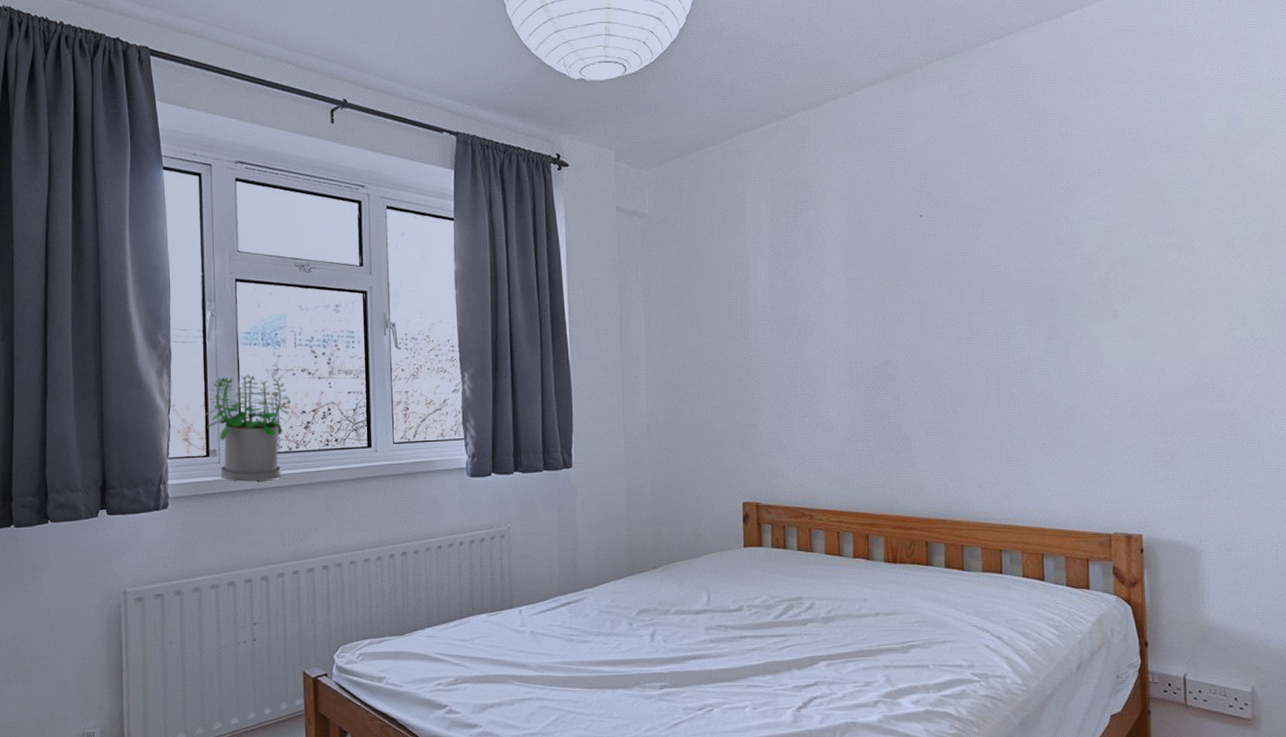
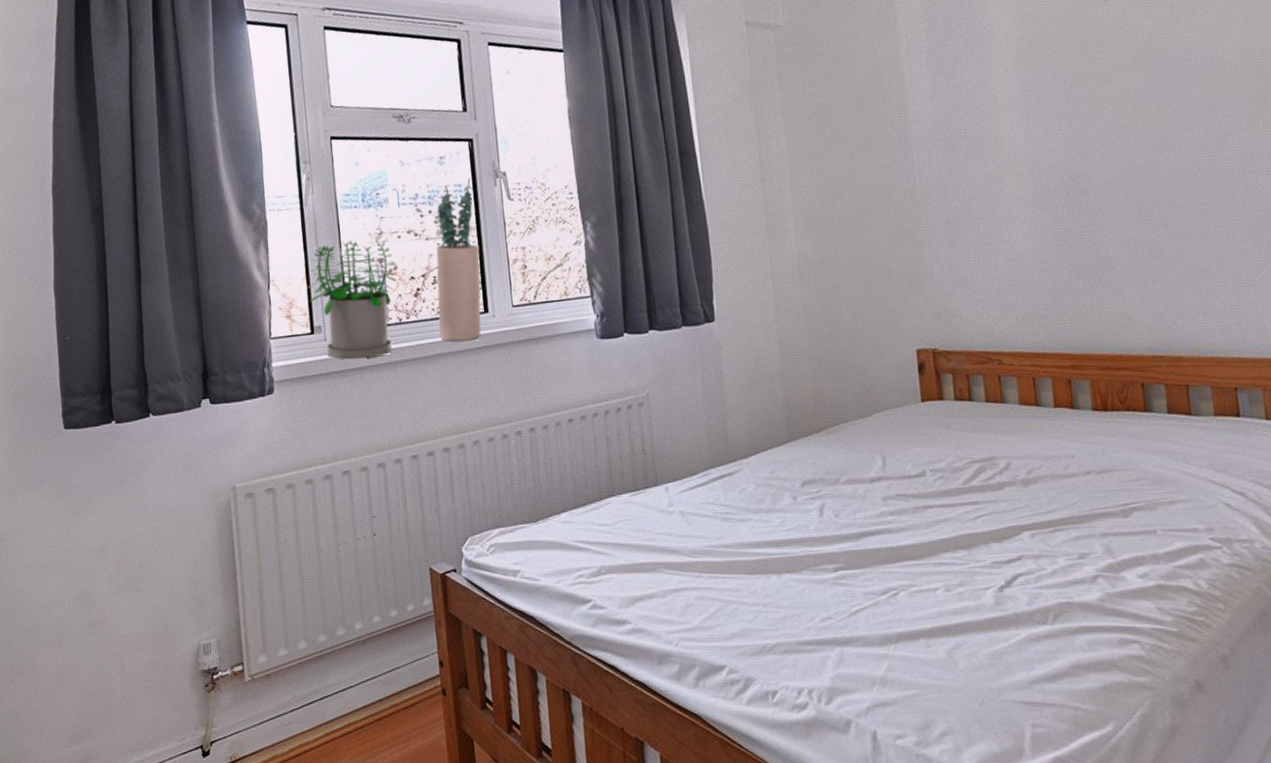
vase: none [325,327,367,473] -> present [436,178,481,343]

